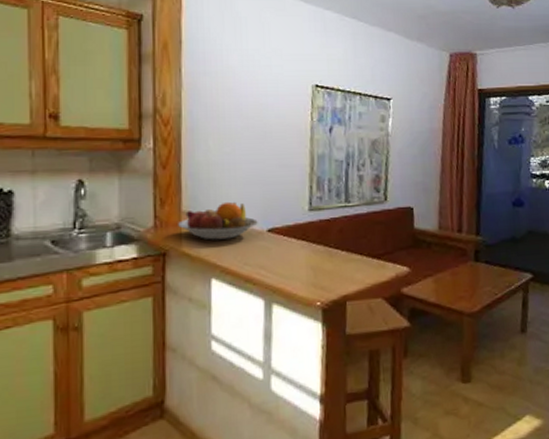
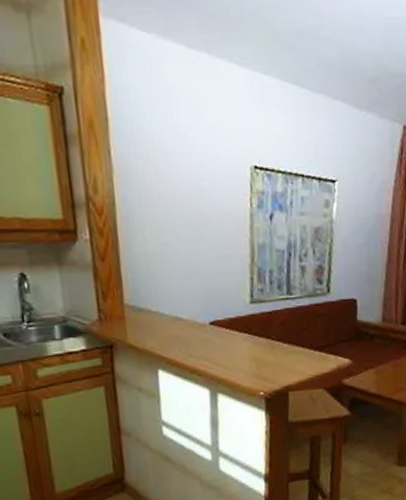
fruit bowl: present [178,201,258,240] -> none [122,294,200,333]

